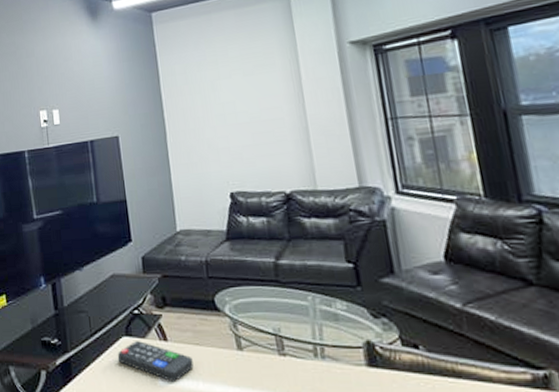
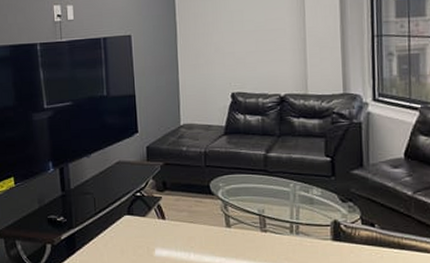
remote control: present [117,341,194,383] -> none [119,219,187,254]

